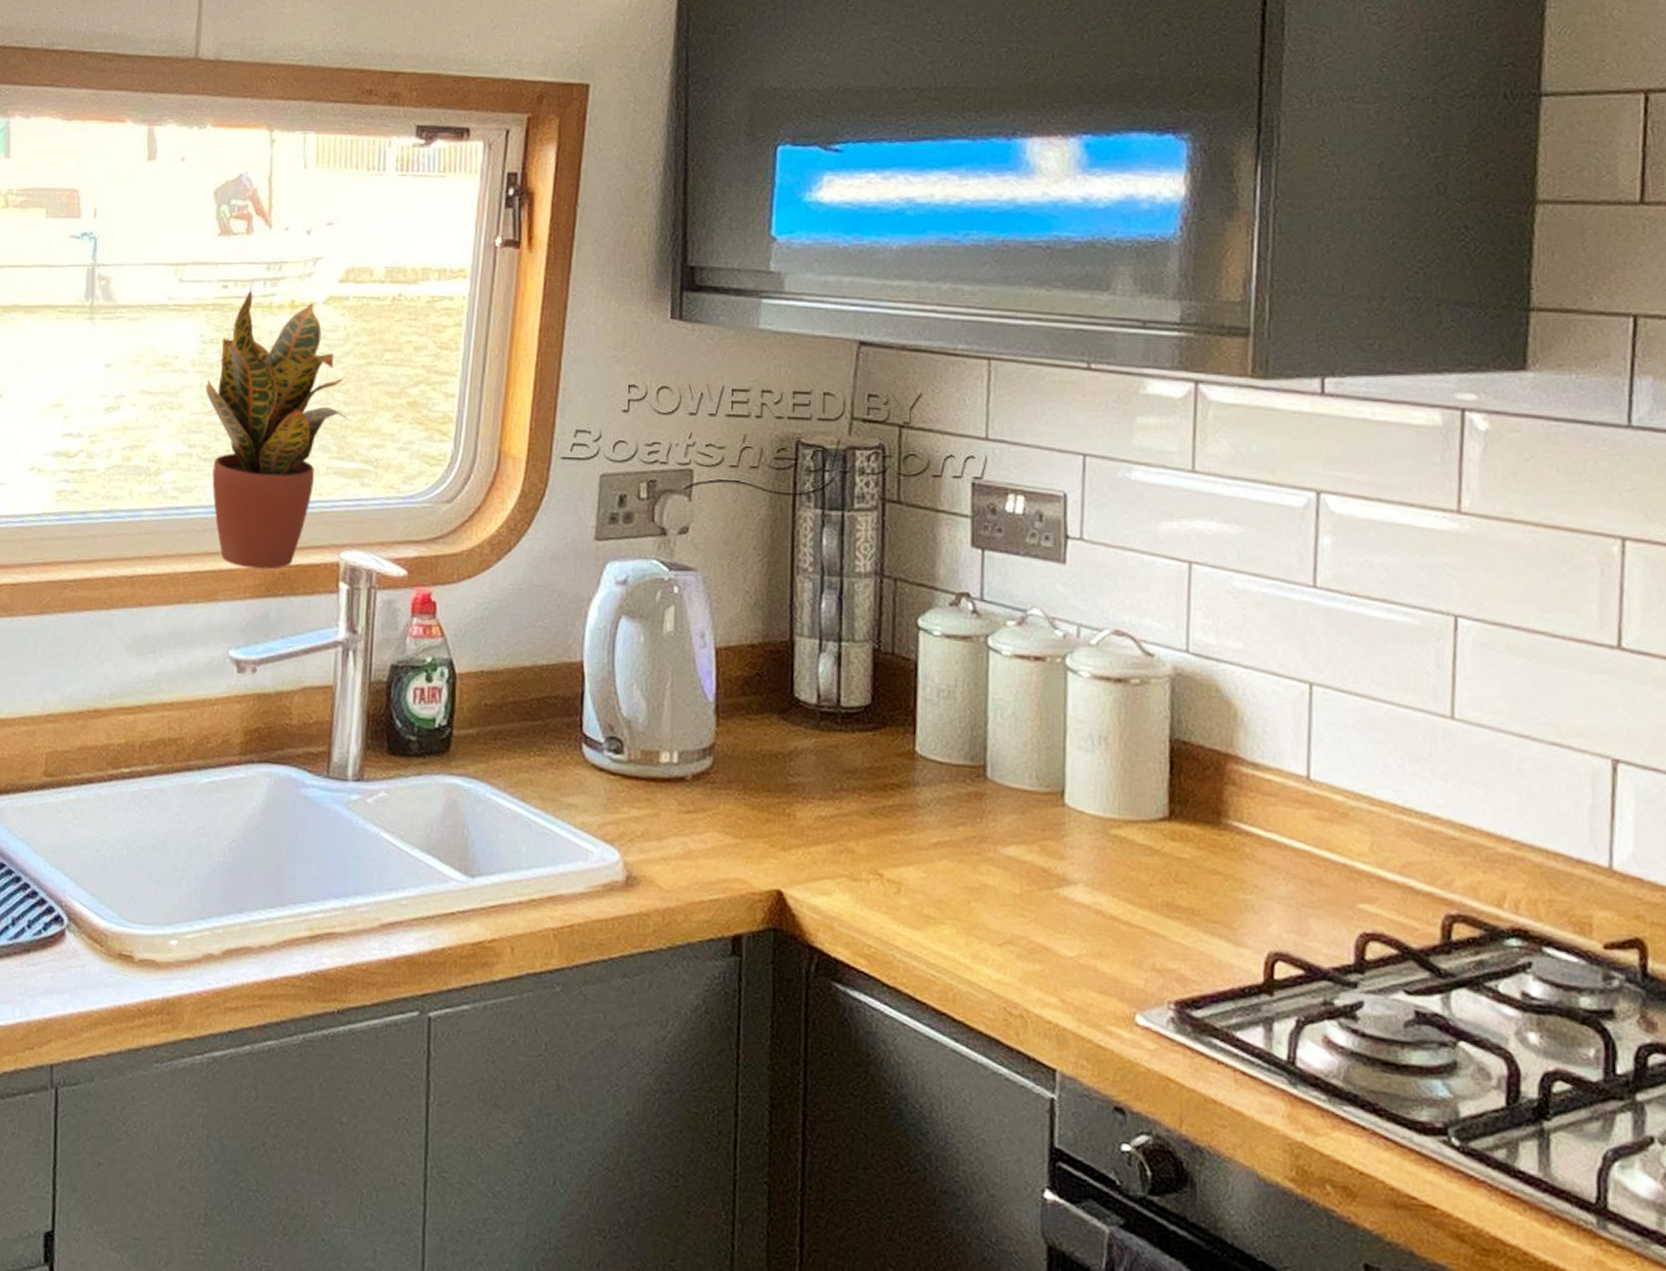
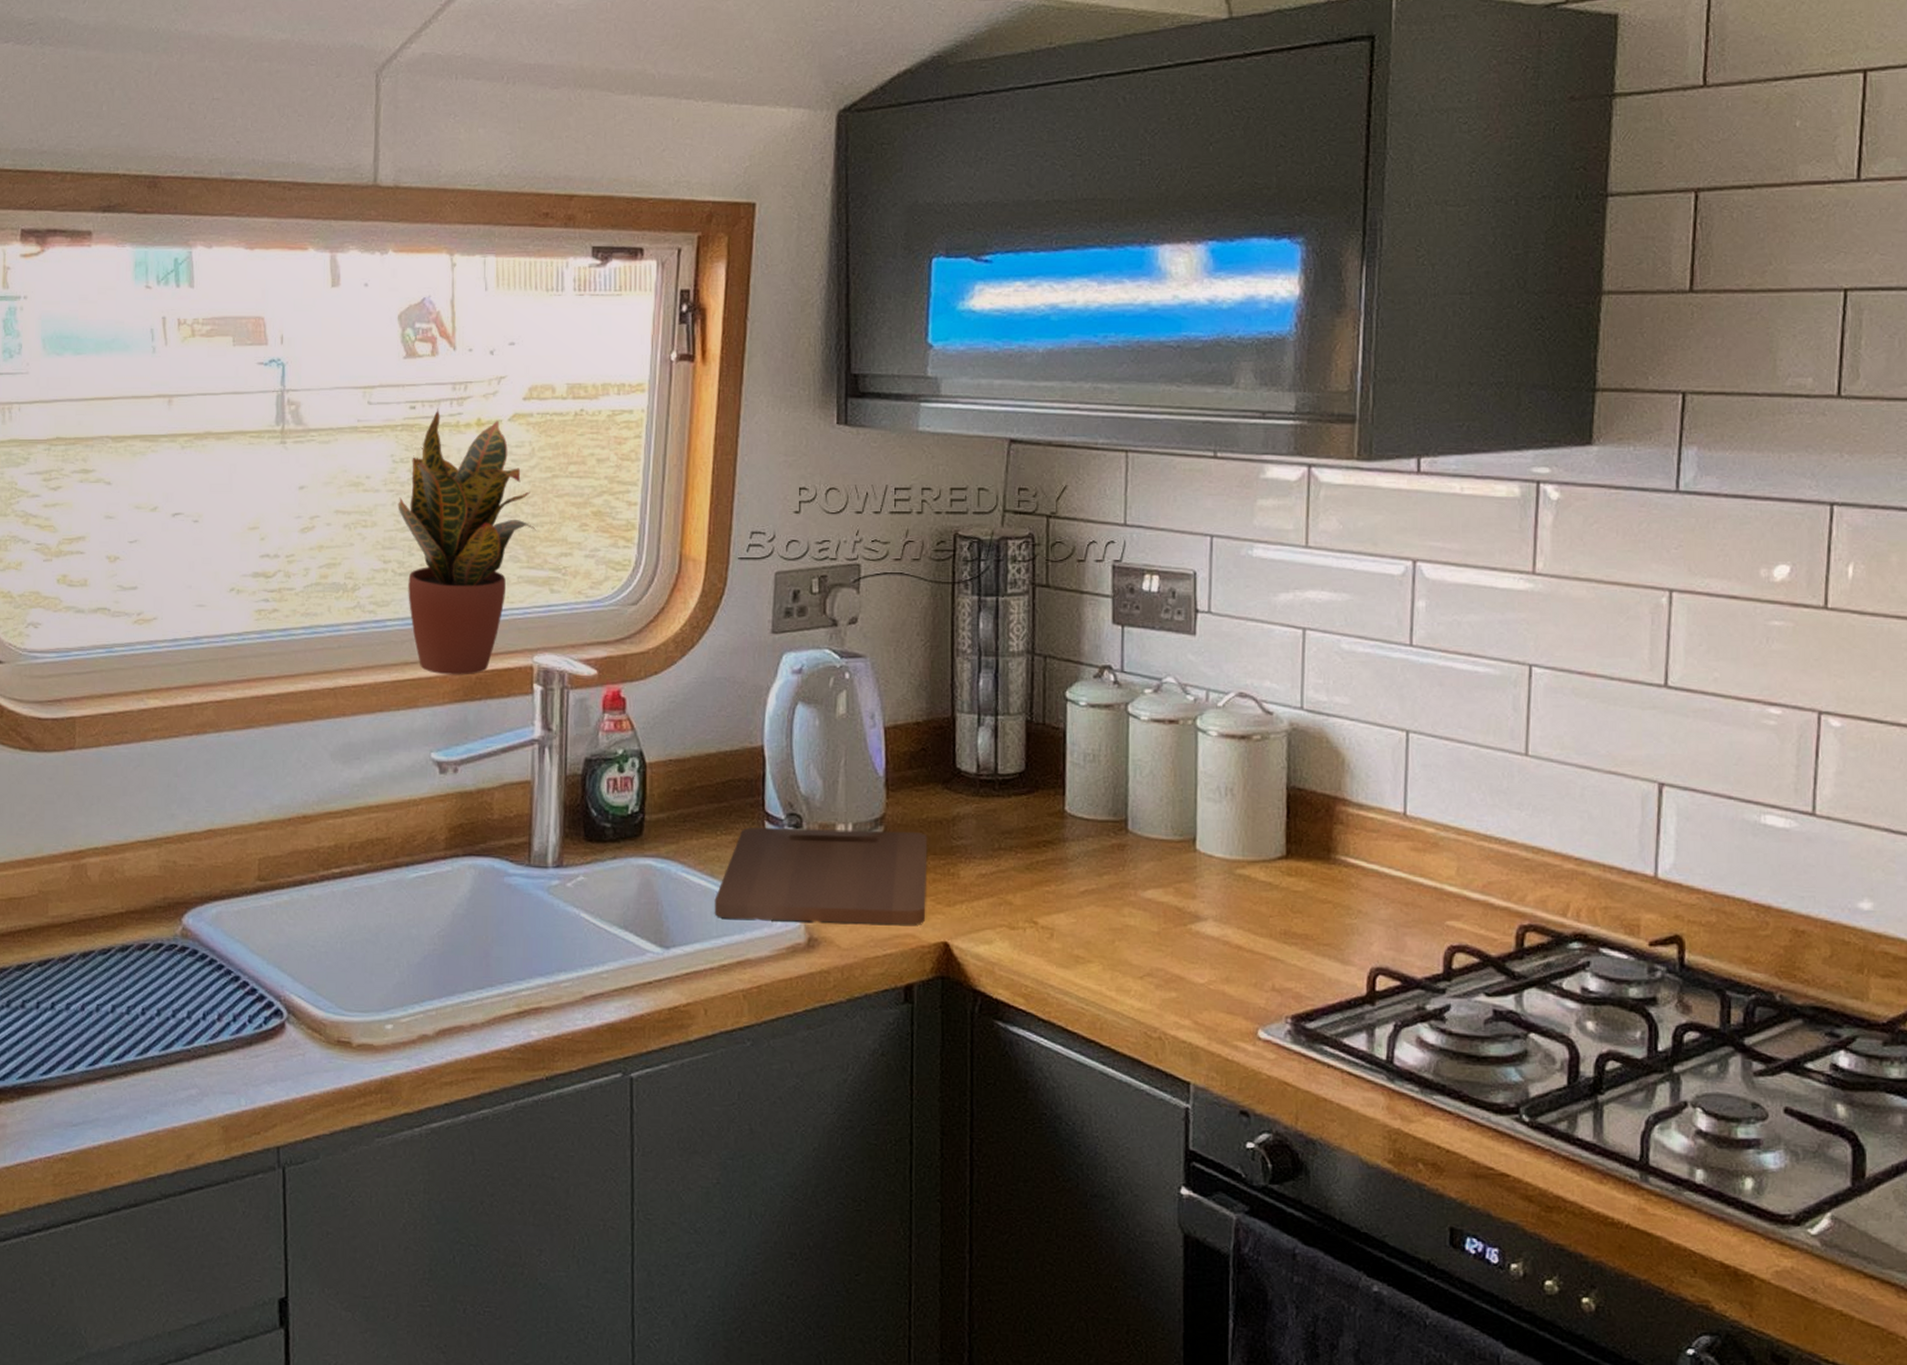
cutting board: none [524,750,761,869] -> present [714,828,928,925]

